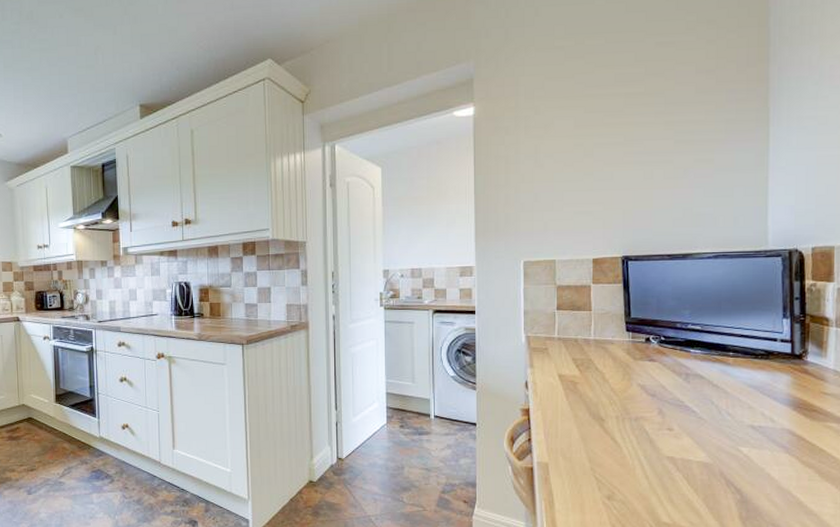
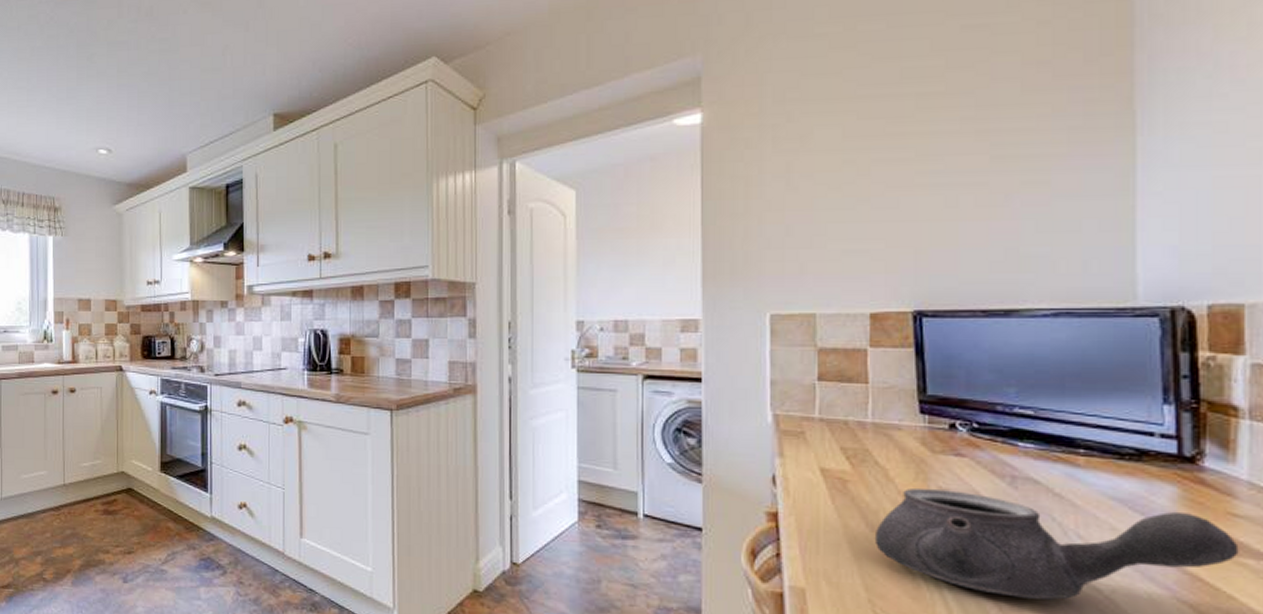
teapot: none [595,385,827,460] -> present [874,487,1239,600]

